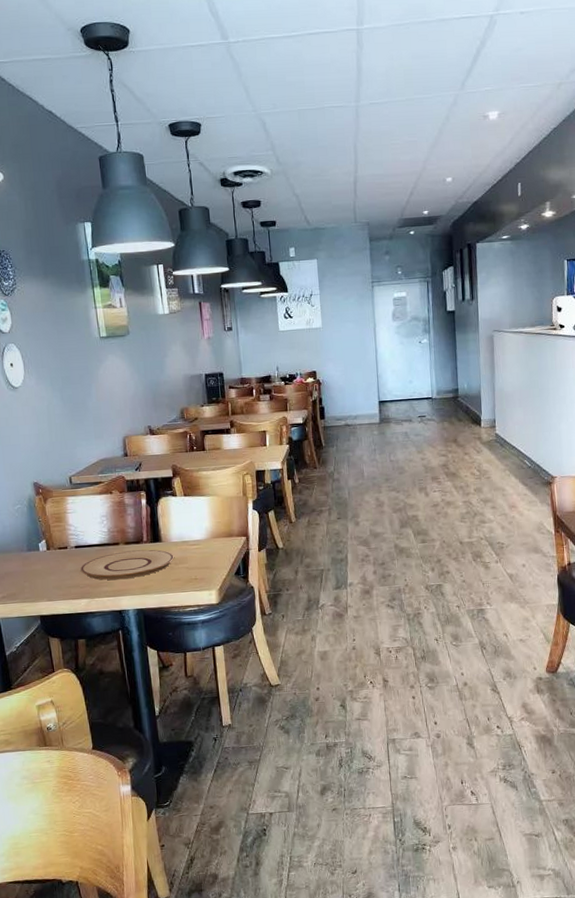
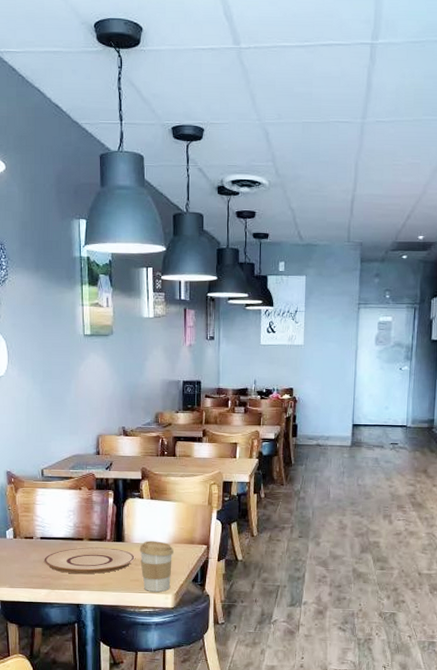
coffee cup: none [177,537,213,590] -> present [139,541,174,592]

